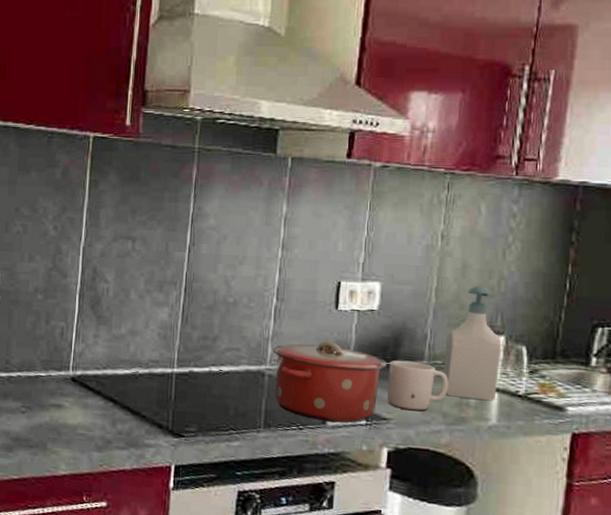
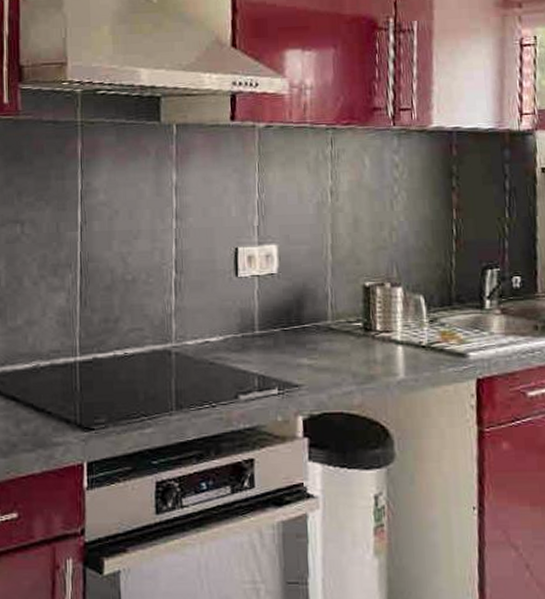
casserole: present [273,341,388,423] -> none [177,310,293,395]
mug: present [387,360,449,412] -> none [295,322,355,374]
soap bottle: present [441,285,502,401] -> none [347,238,401,356]

